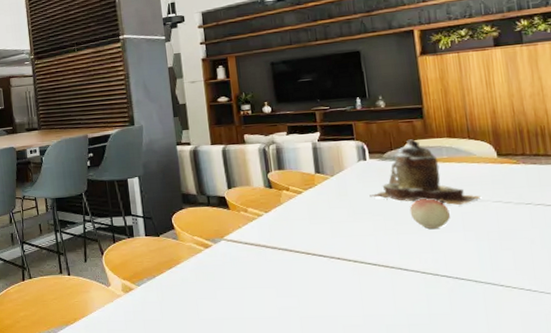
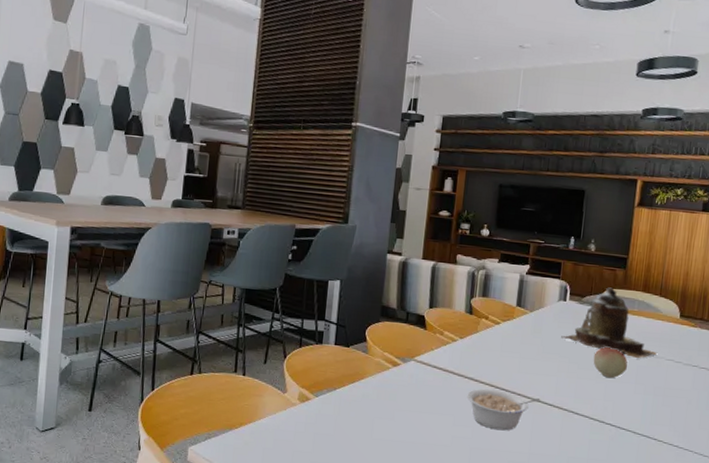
legume: none [284,257,363,296] -> present [467,388,541,431]

